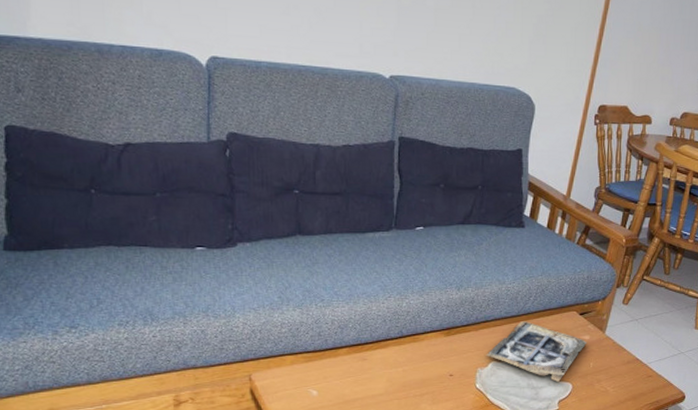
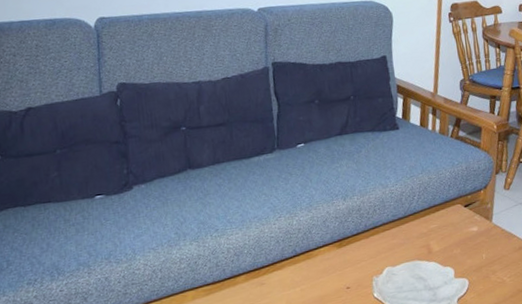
magazine: present [486,321,587,382] -> none [379,221,476,279]

